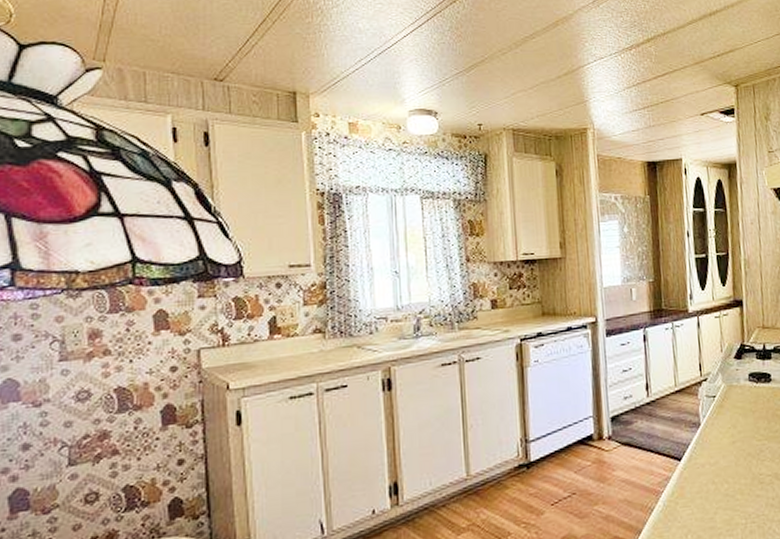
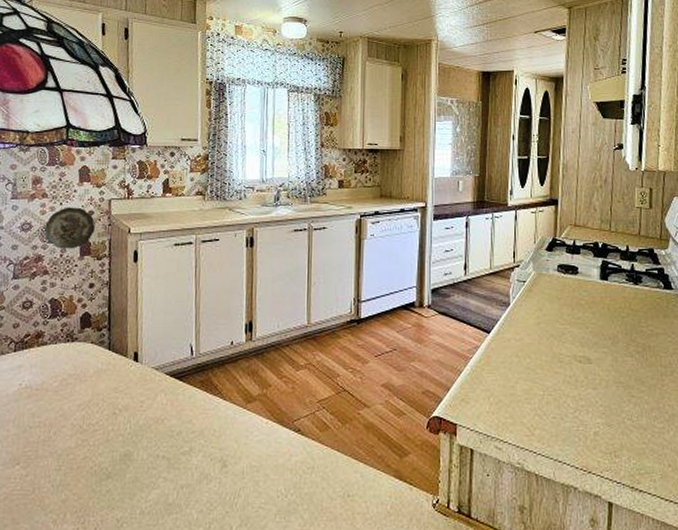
decorative plate: none [110,363,180,420] -> present [44,207,95,249]

